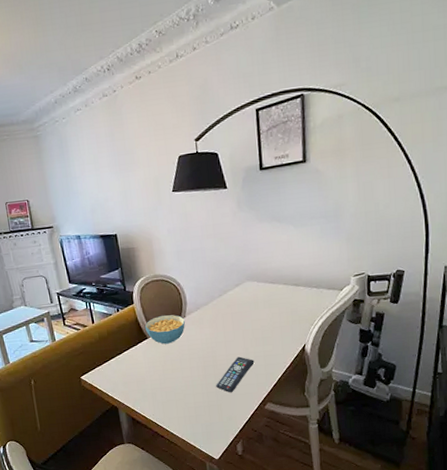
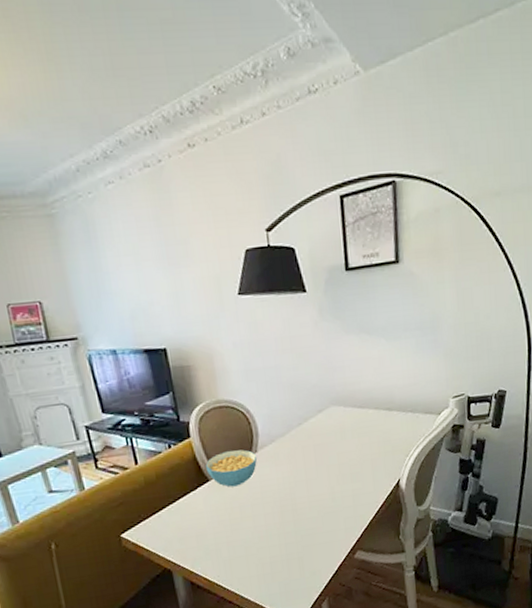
remote control: present [216,356,255,393] -> none [296,497,342,543]

